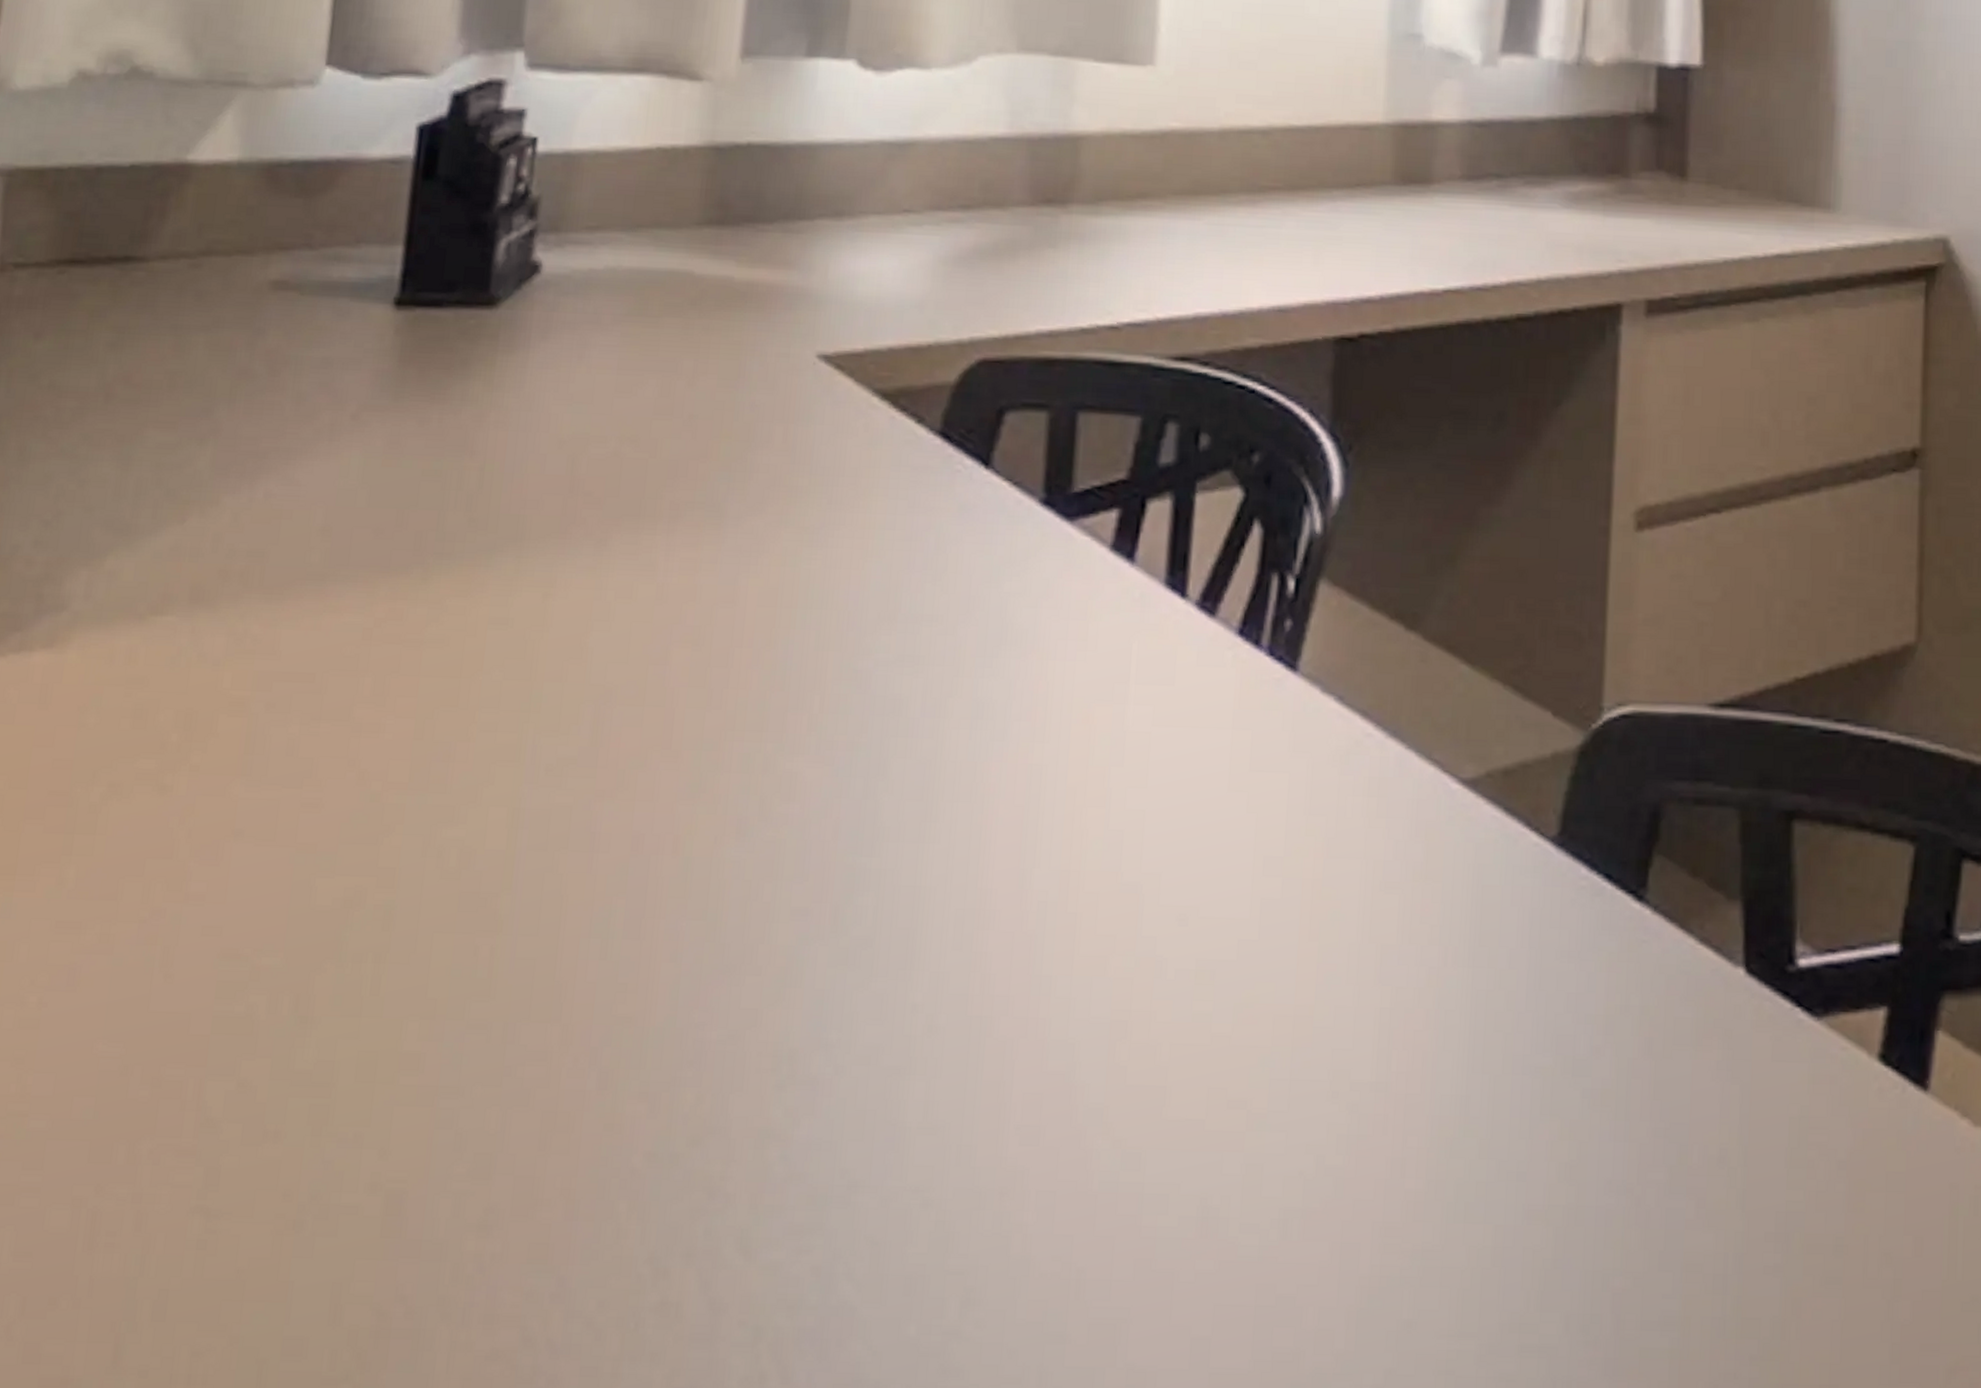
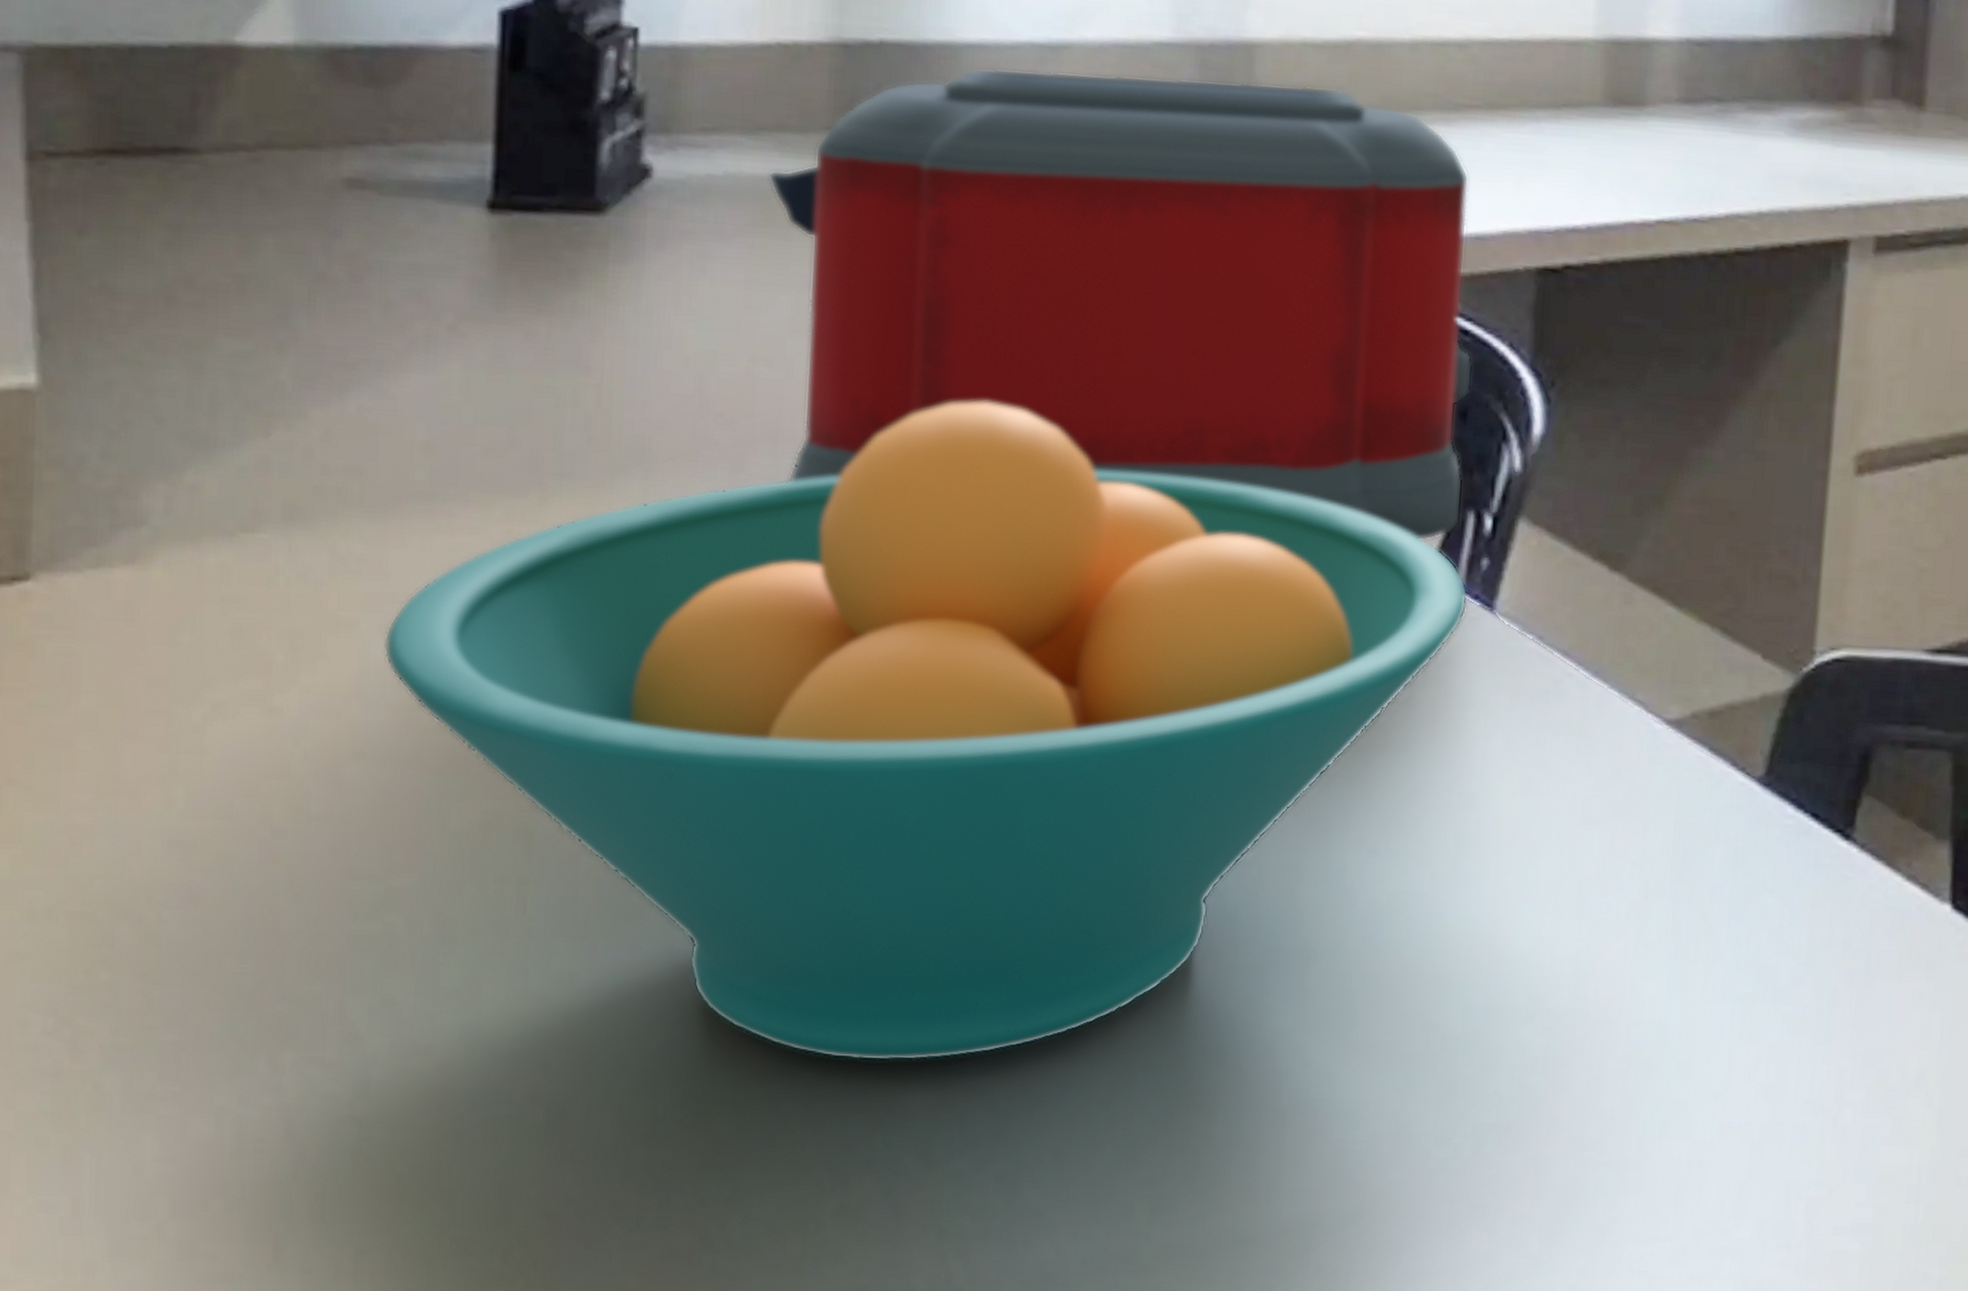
fruit bowl: none [268,476,1273,1146] -> present [383,402,1469,1062]
toaster: none [643,165,1276,603] -> present [768,68,1473,540]

